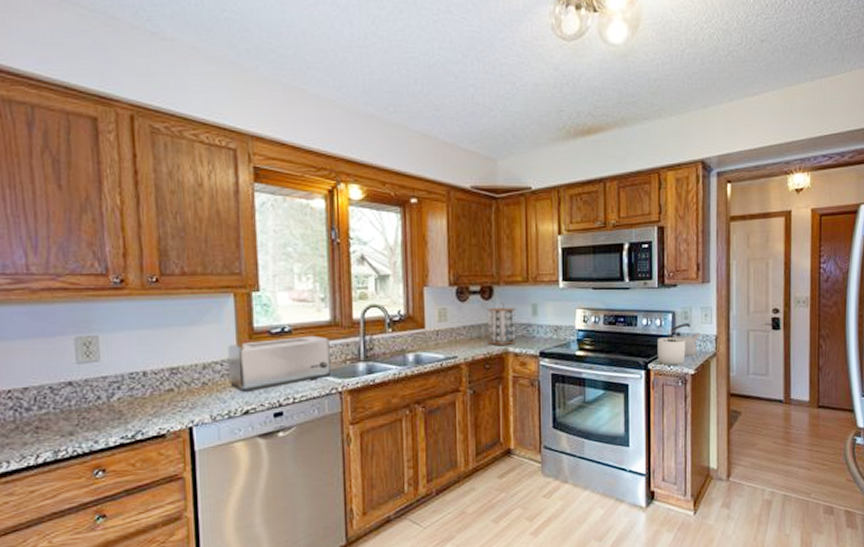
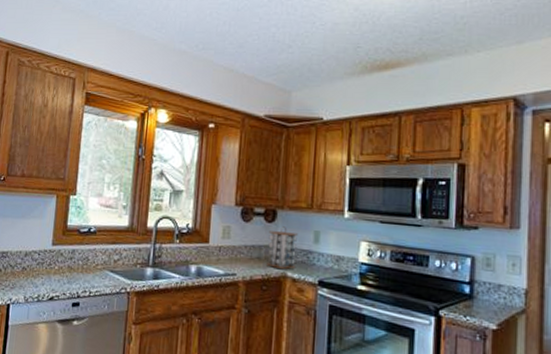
toaster: present [228,335,331,392] -> none [42,237,126,281]
planter: present [657,337,686,365] -> none [451,283,487,316]
kettle: present [666,322,700,357] -> none [463,270,506,311]

